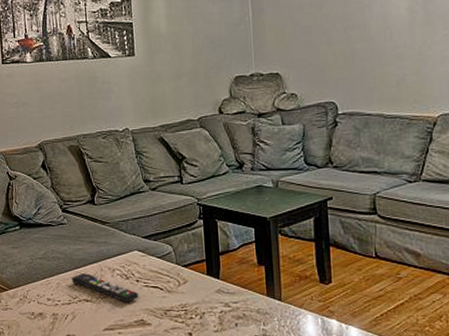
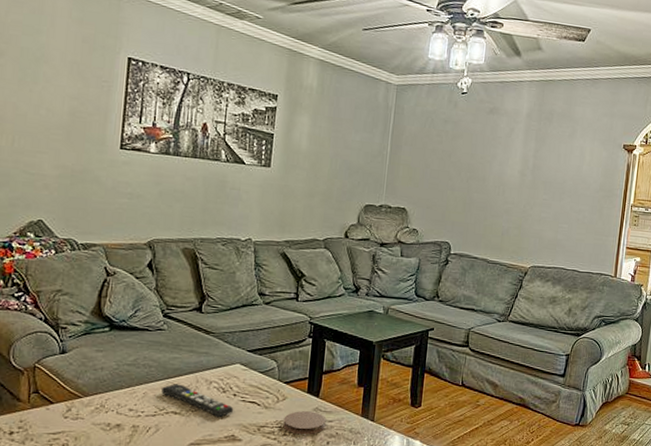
coaster: none [188,293,231,317] -> present [283,411,326,435]

